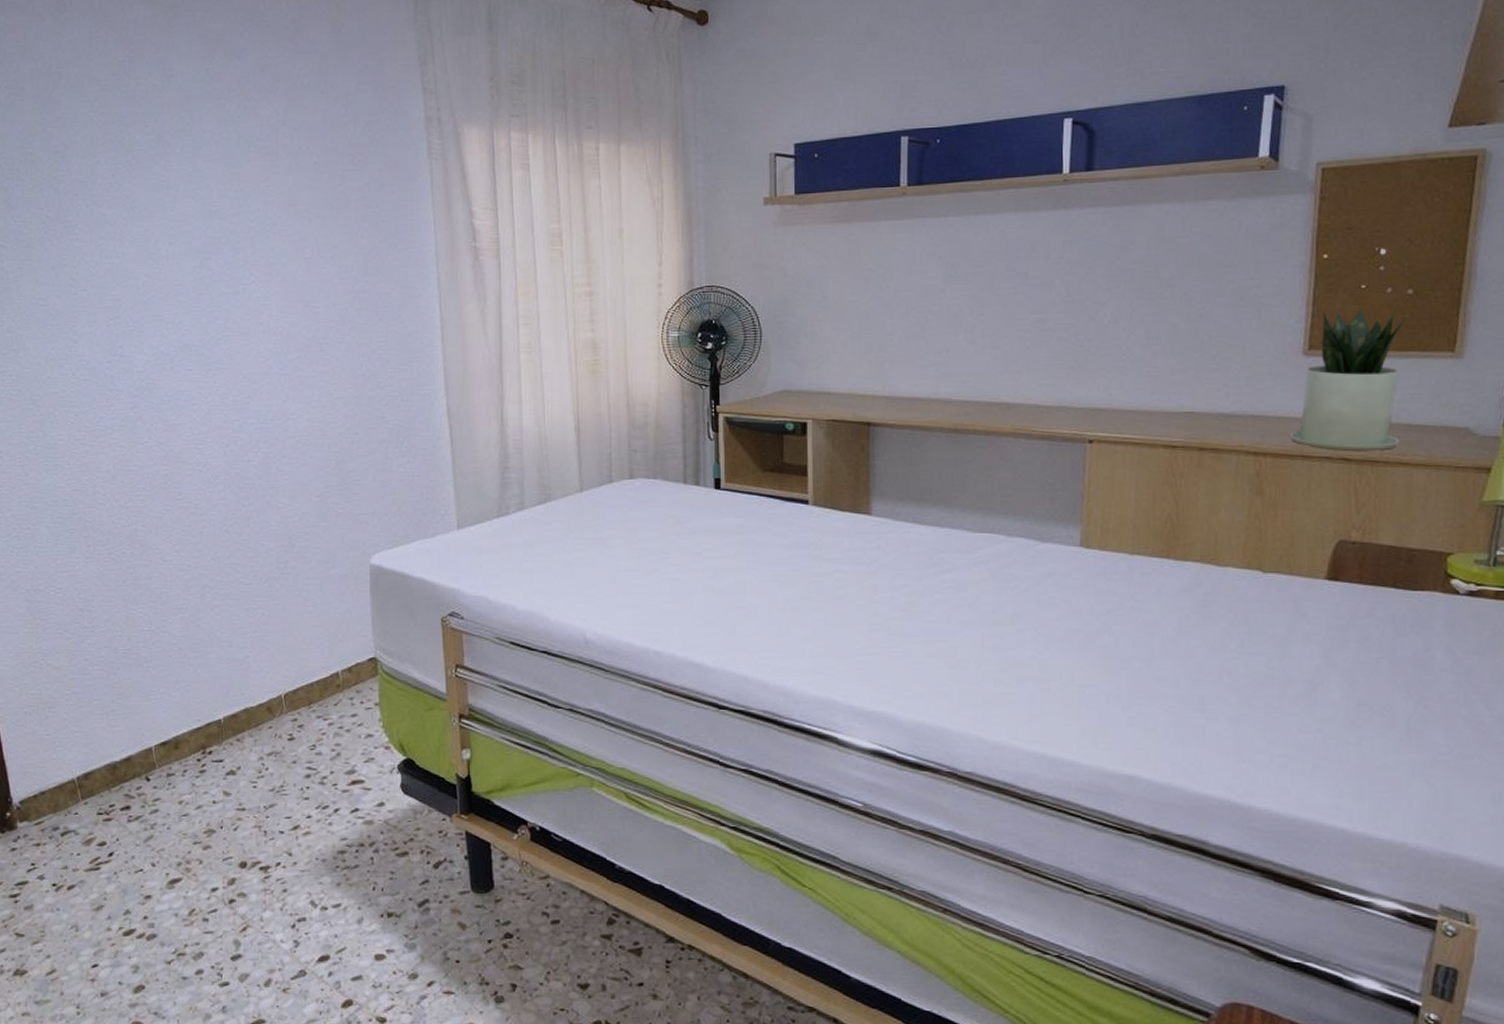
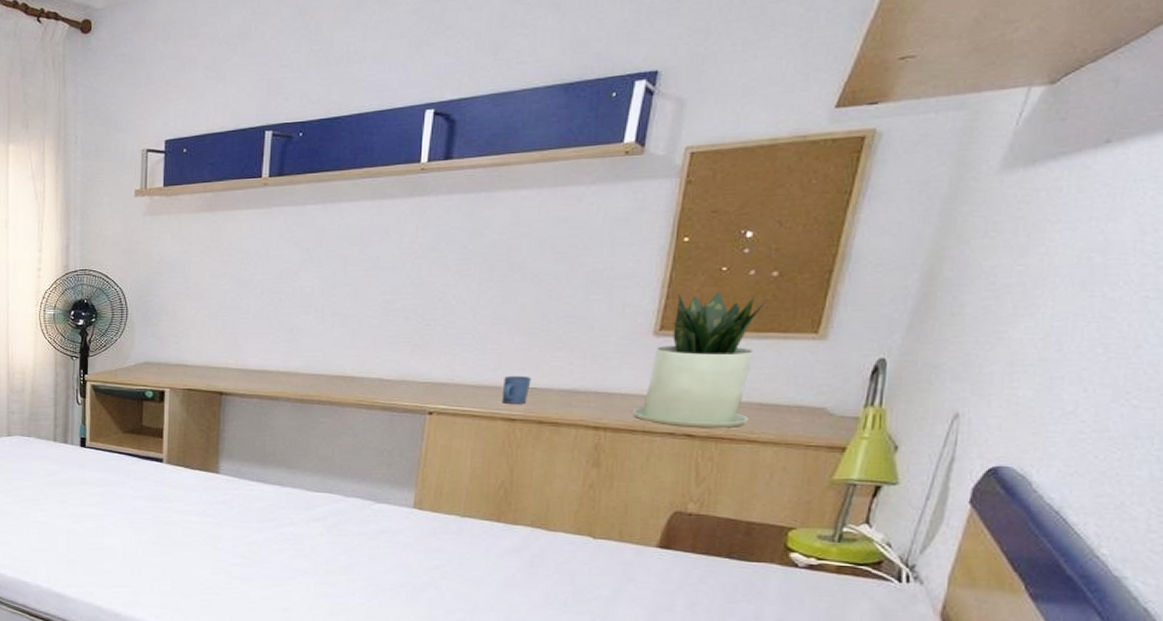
mug: none [1161,399,1189,431] -> present [501,375,531,405]

